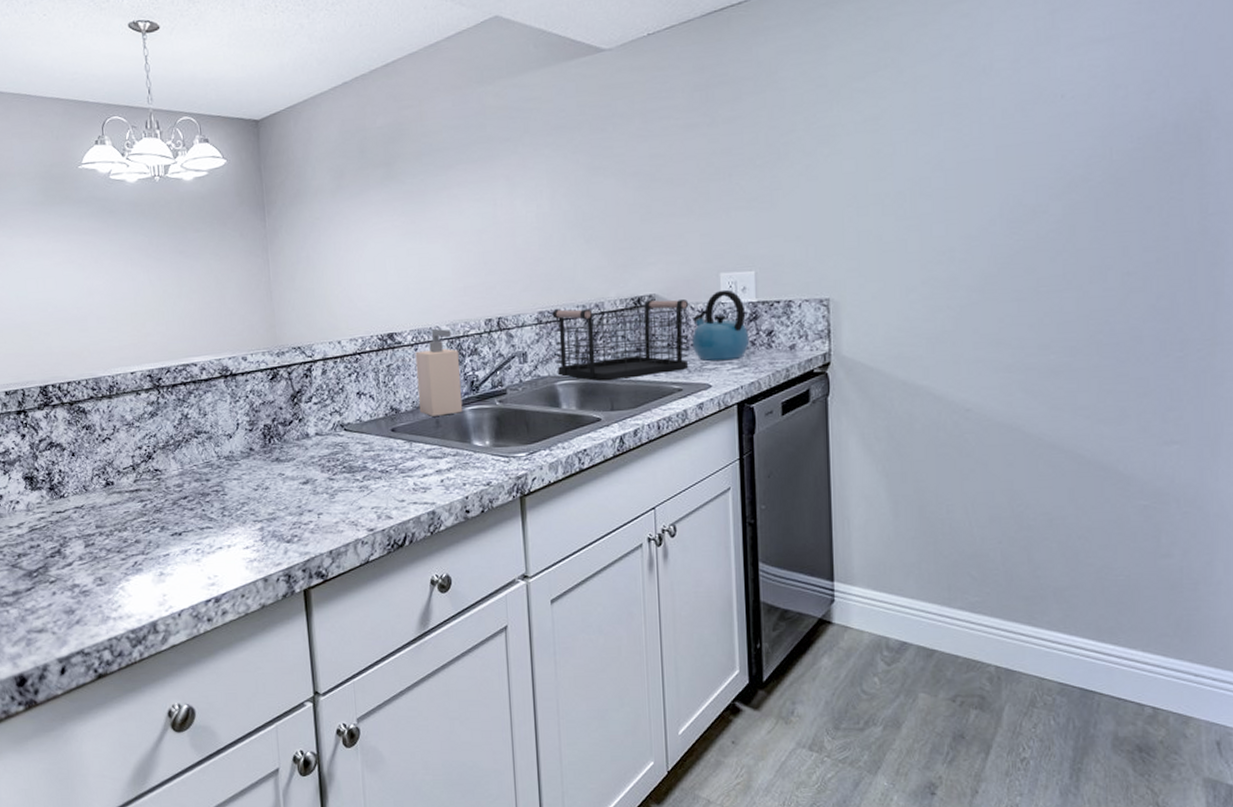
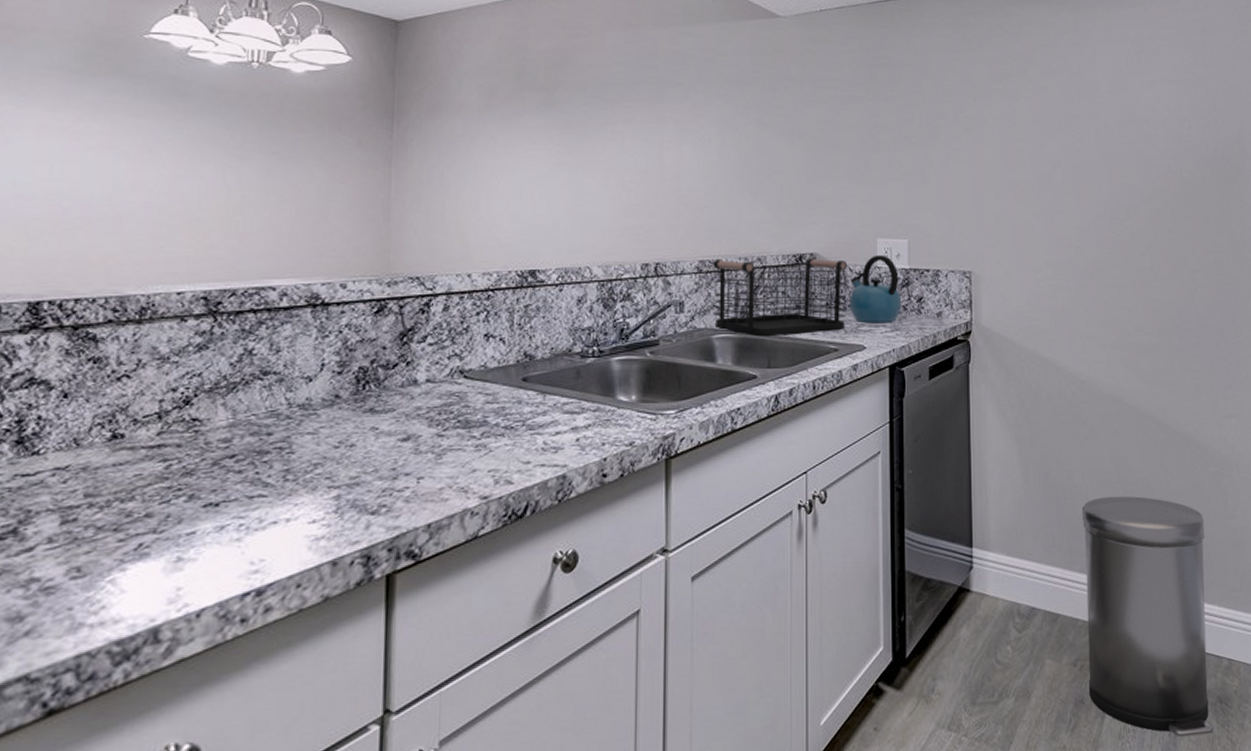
soap dispenser: present [415,328,463,416] -> none [558,268,610,366]
pedal bin: none [964,532,1128,781] -> present [1082,496,1213,738]

